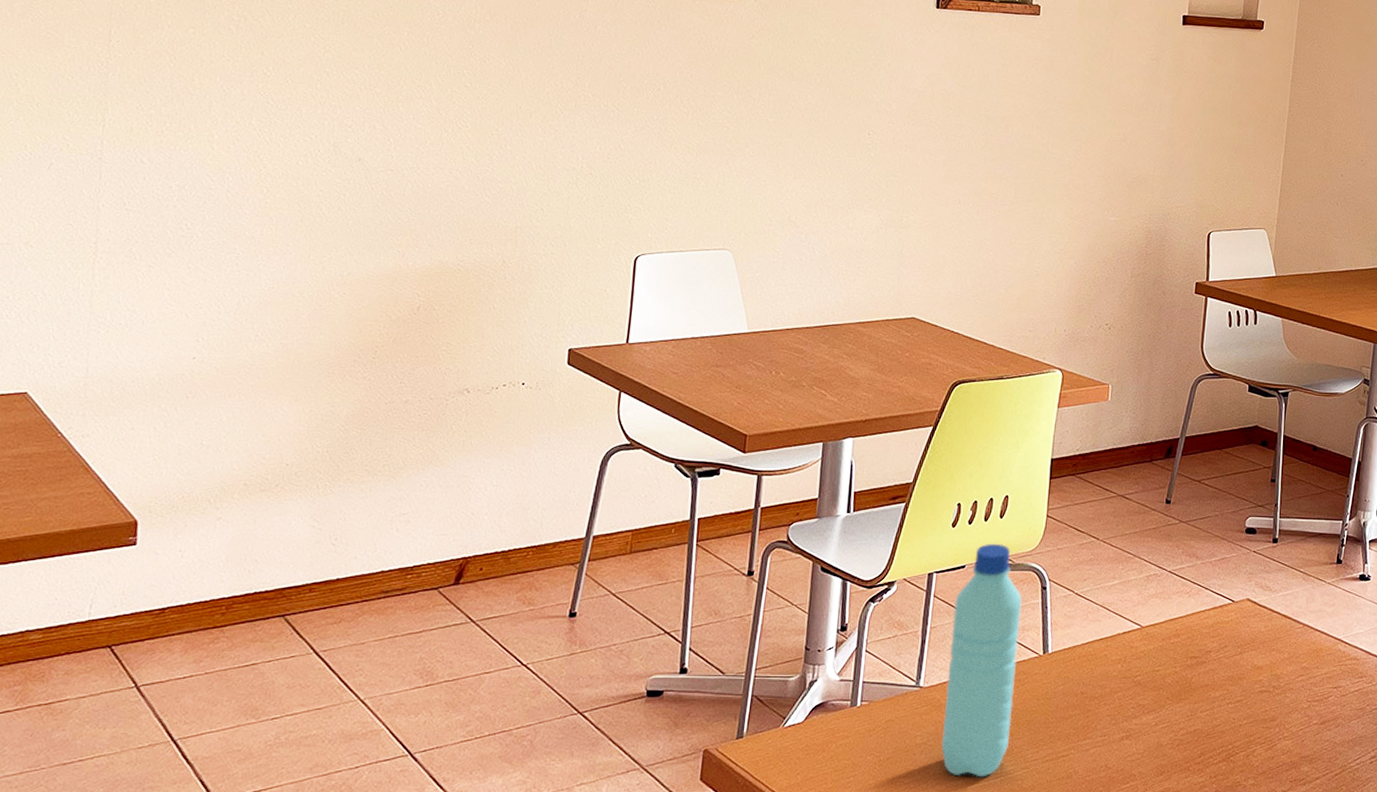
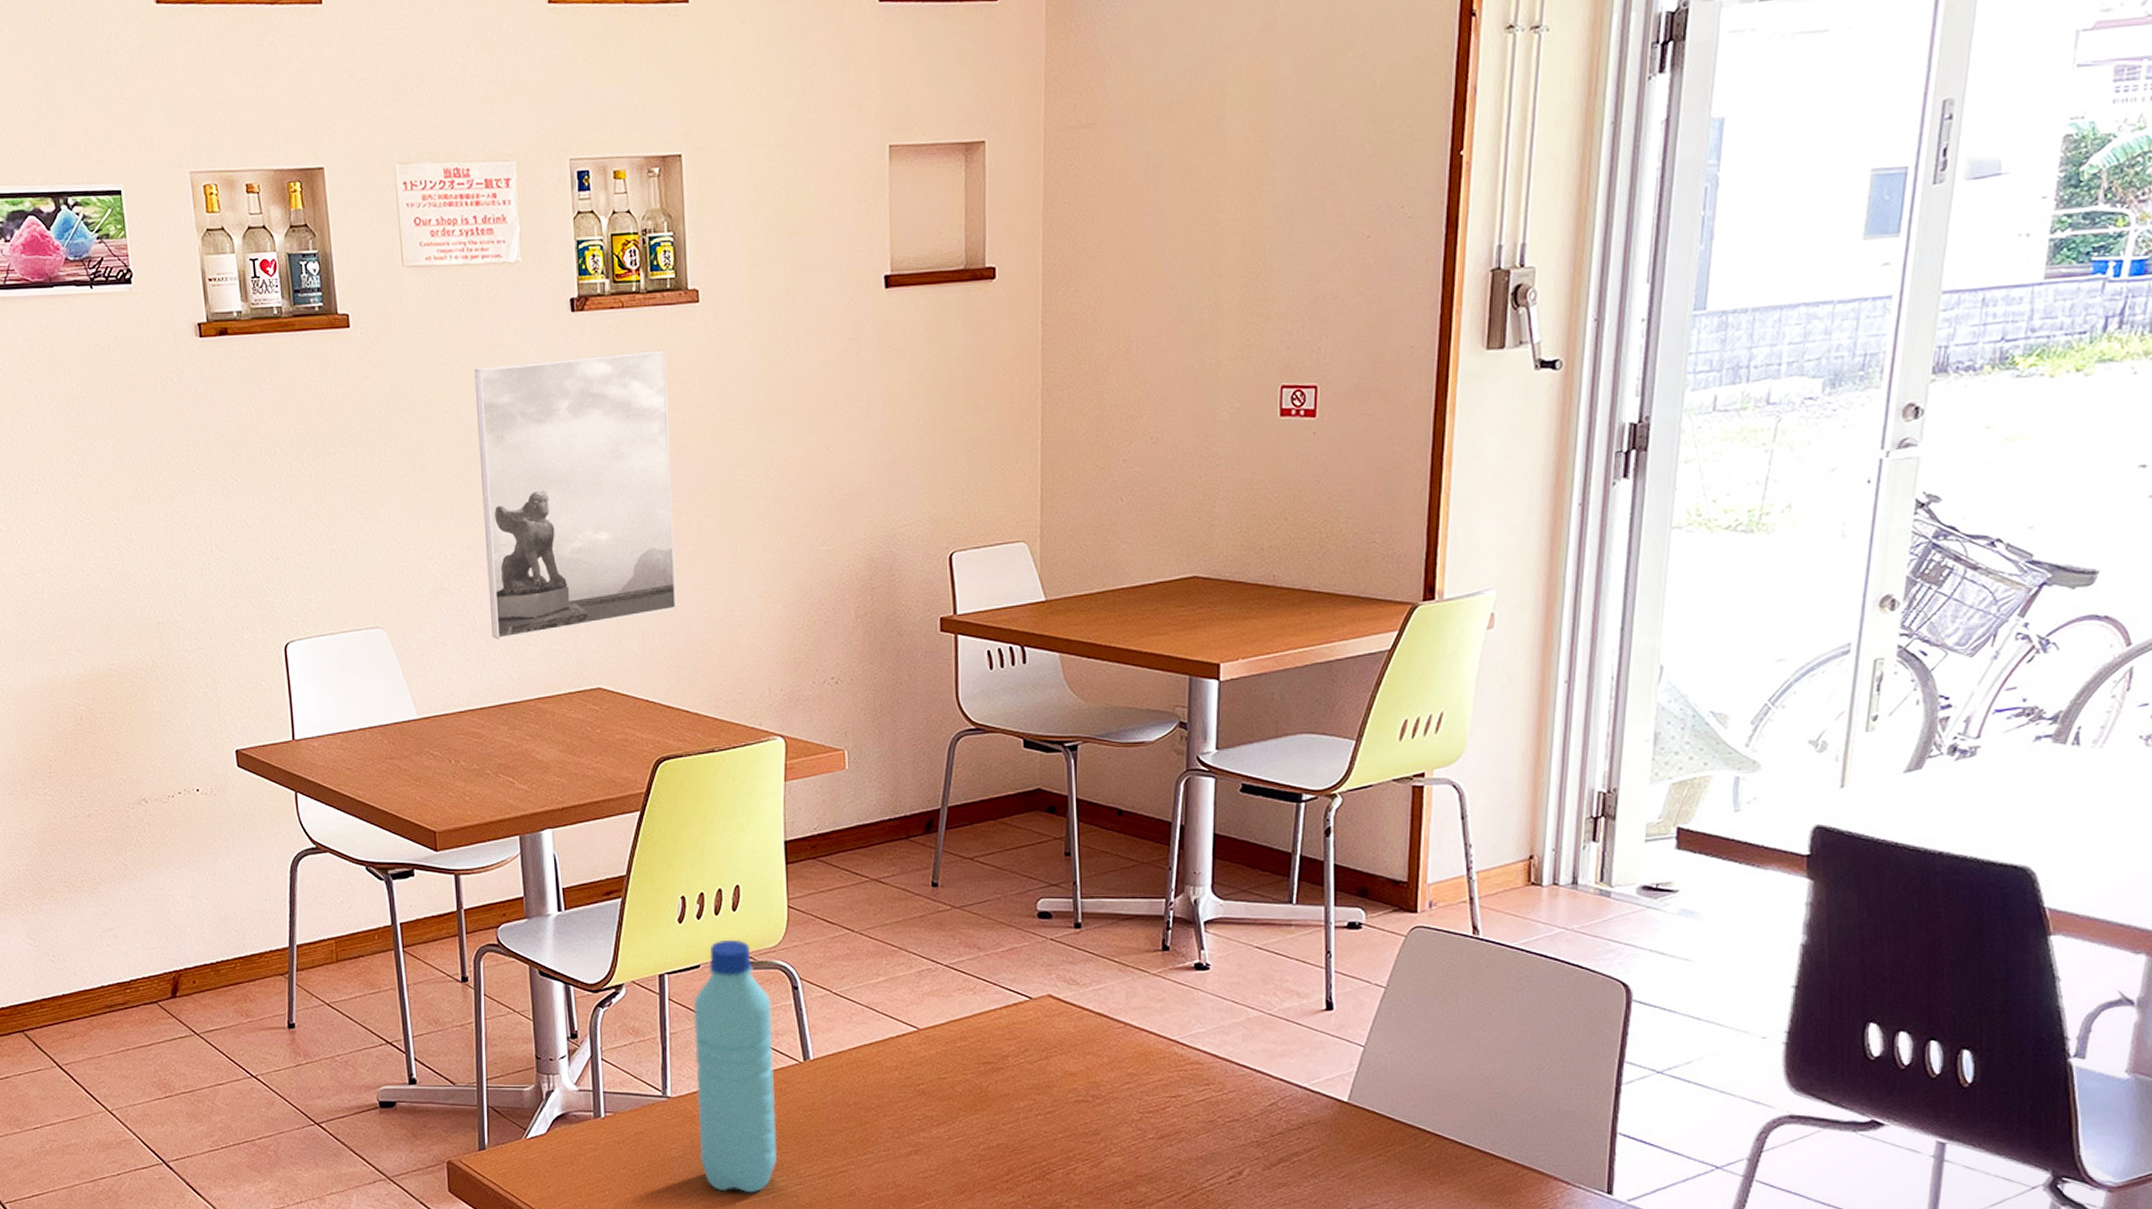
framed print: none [827,42,1008,269] -> present [474,350,677,639]

